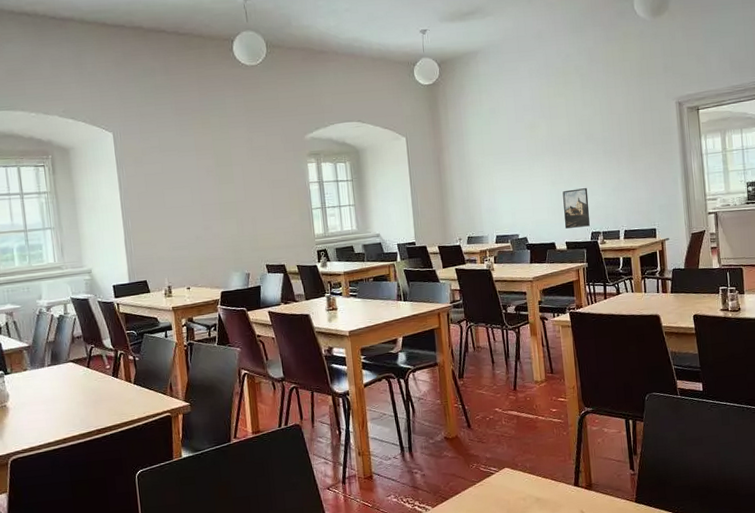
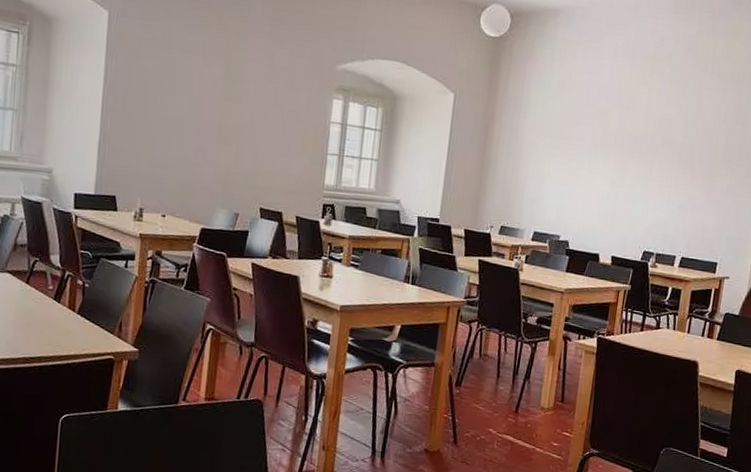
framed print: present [562,188,590,229] -> none [614,196,651,244]

